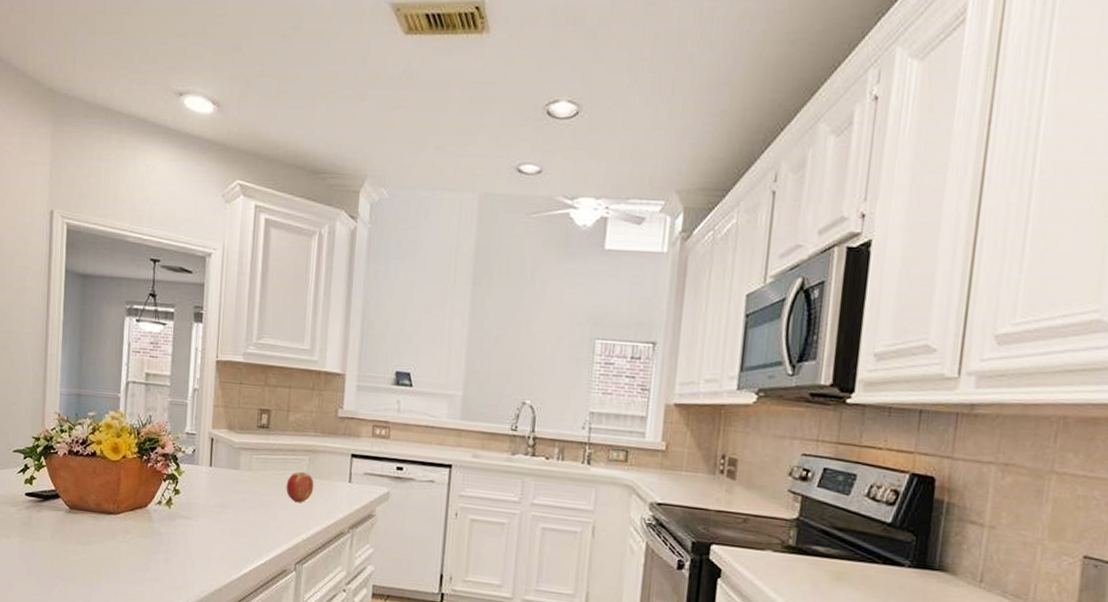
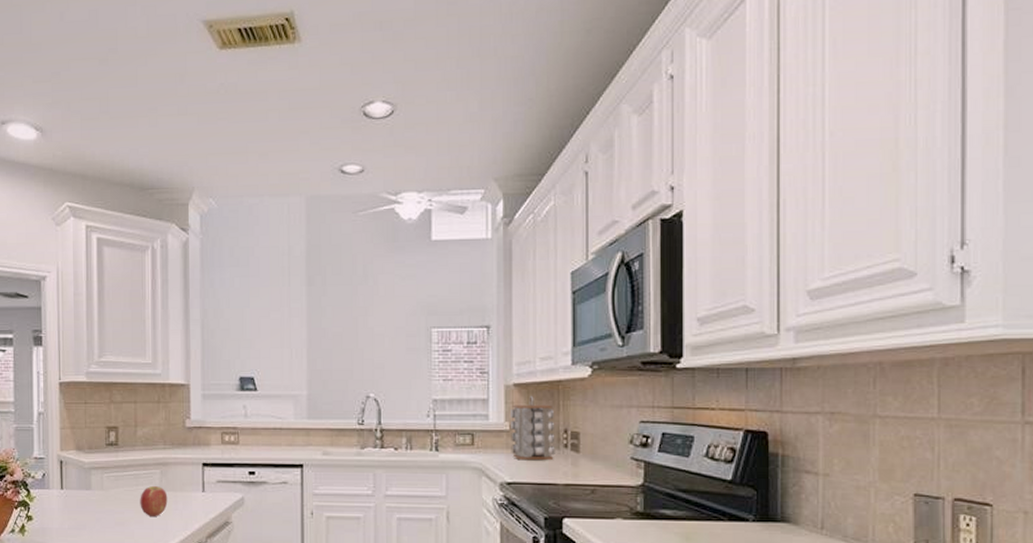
spice rack: none [665,417,713,485] -> present [509,395,555,461]

